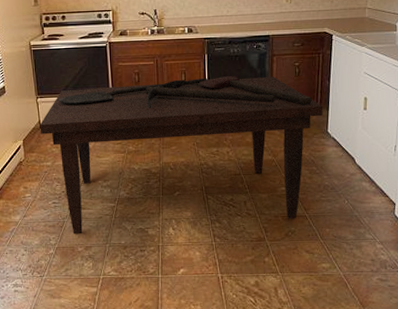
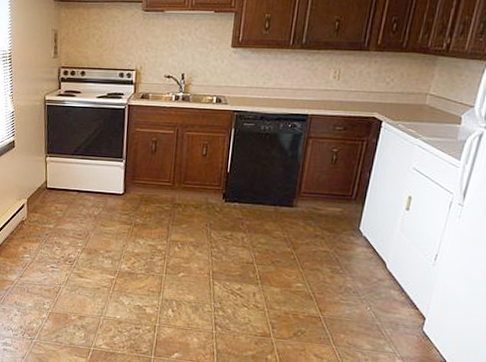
dining table: present [39,76,324,234] -> none [45,151,359,319]

